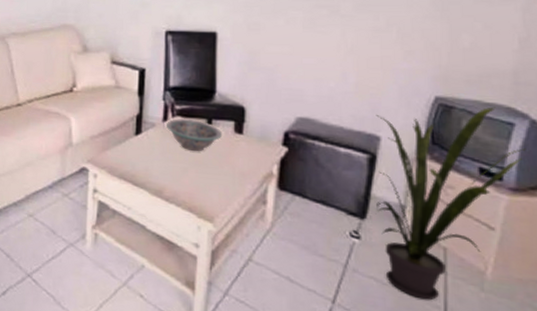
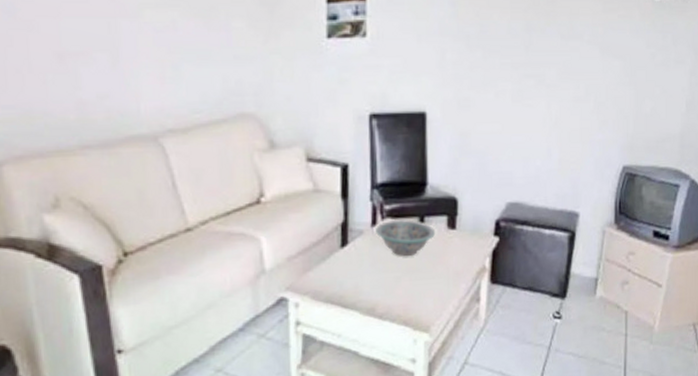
house plant: present [376,106,526,300] -> none [575,171,686,363]

